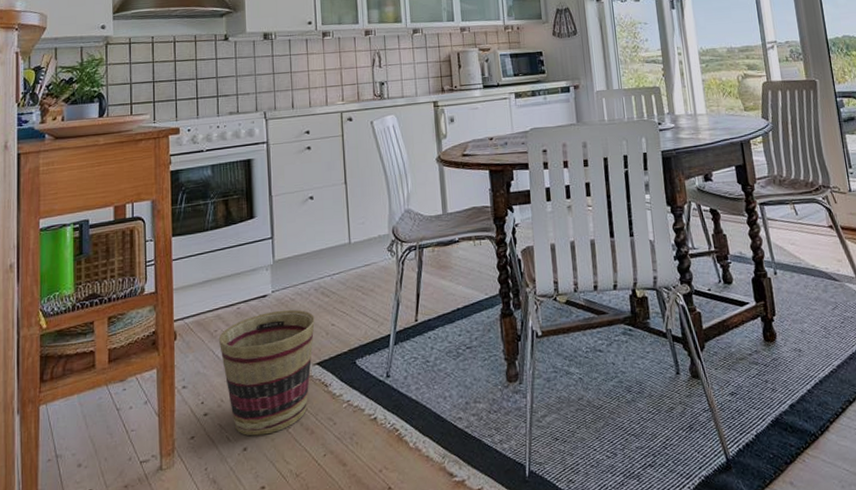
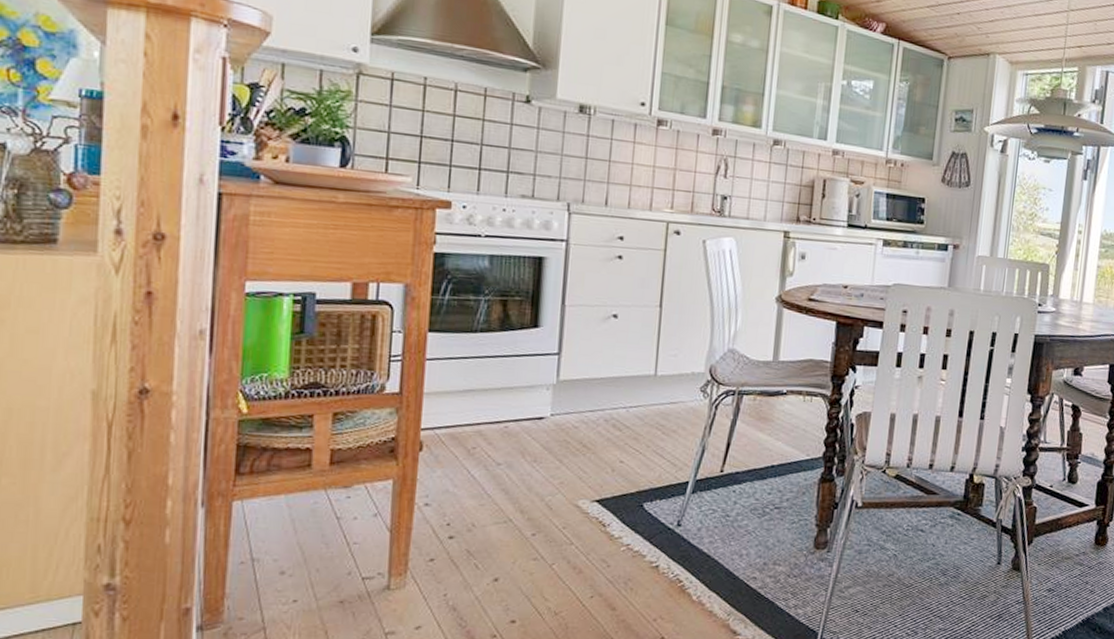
basket: present [218,309,315,436] -> none [476,436,600,568]

